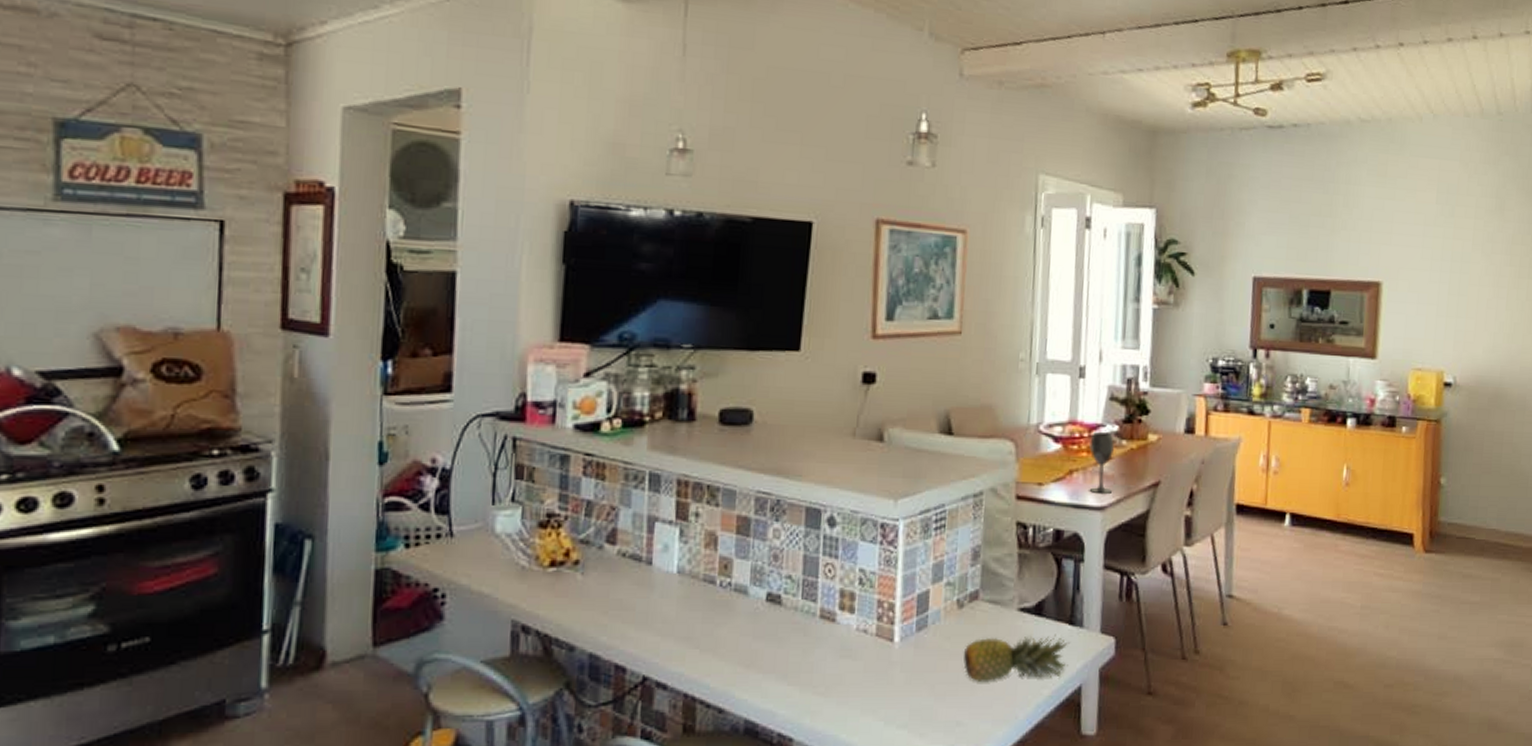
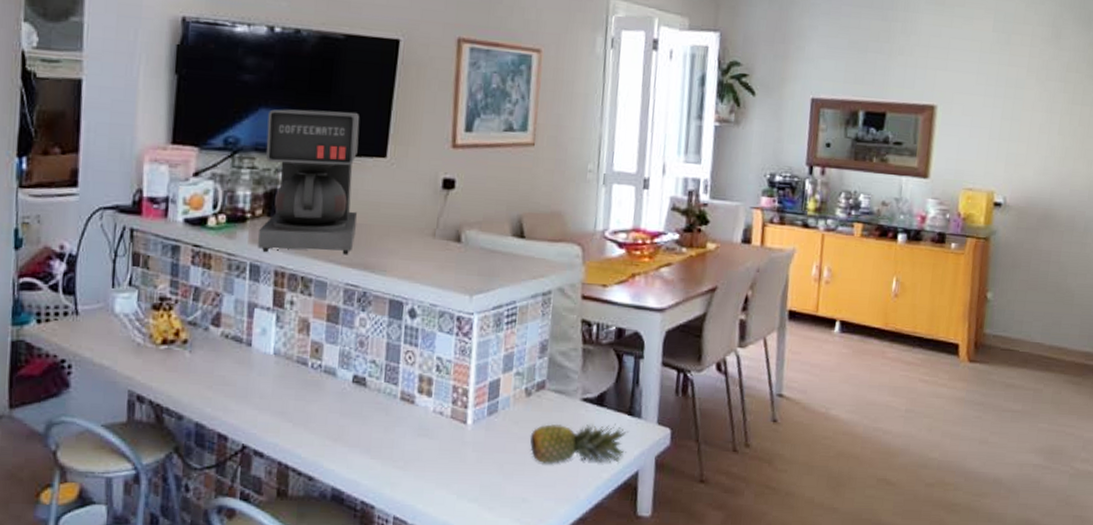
coffee maker: none [658,300,770,460] -> present [258,109,360,255]
wine glass: present [1089,431,1115,495] -> none [651,238,675,298]

